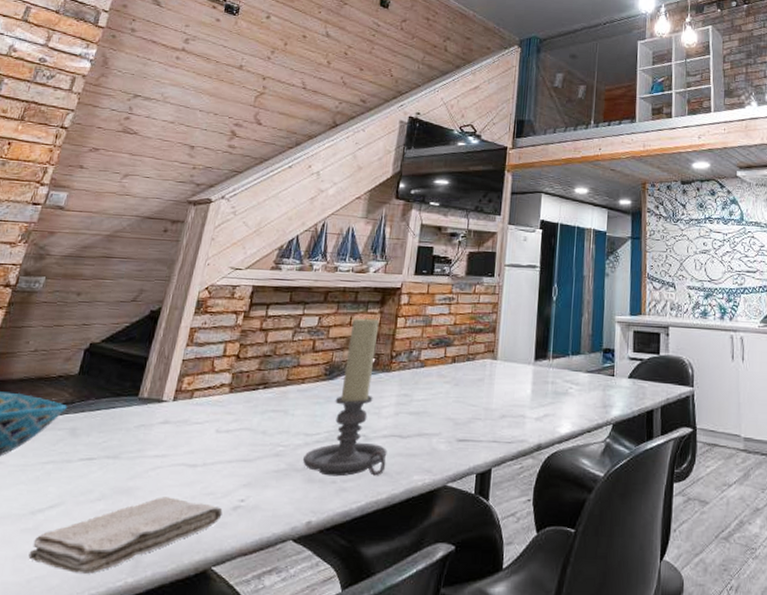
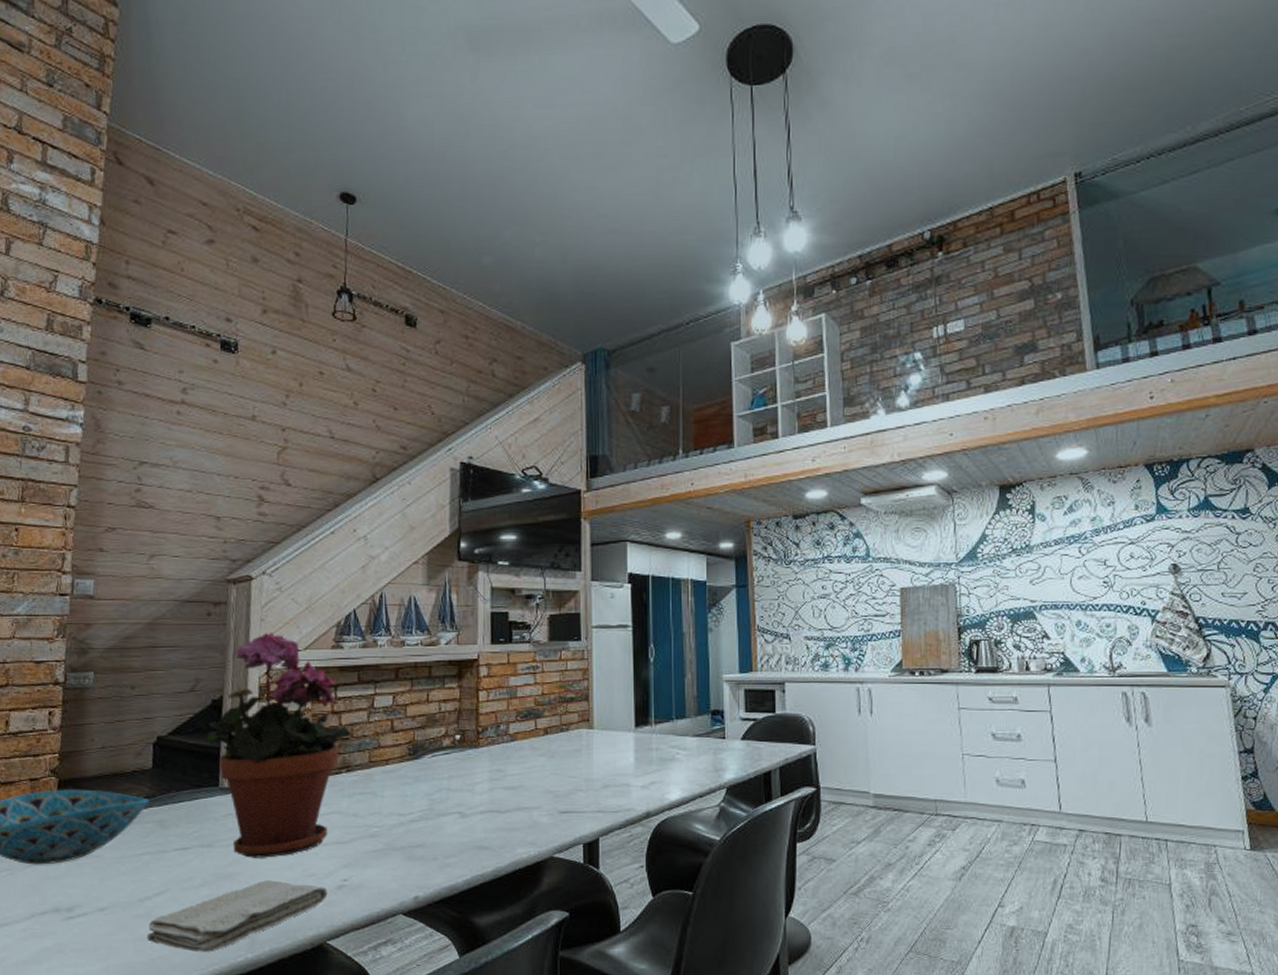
potted plant: none [137,250,274,473] -> present [206,632,351,858]
candle holder: present [302,316,388,477] -> none [399,691,487,853]

